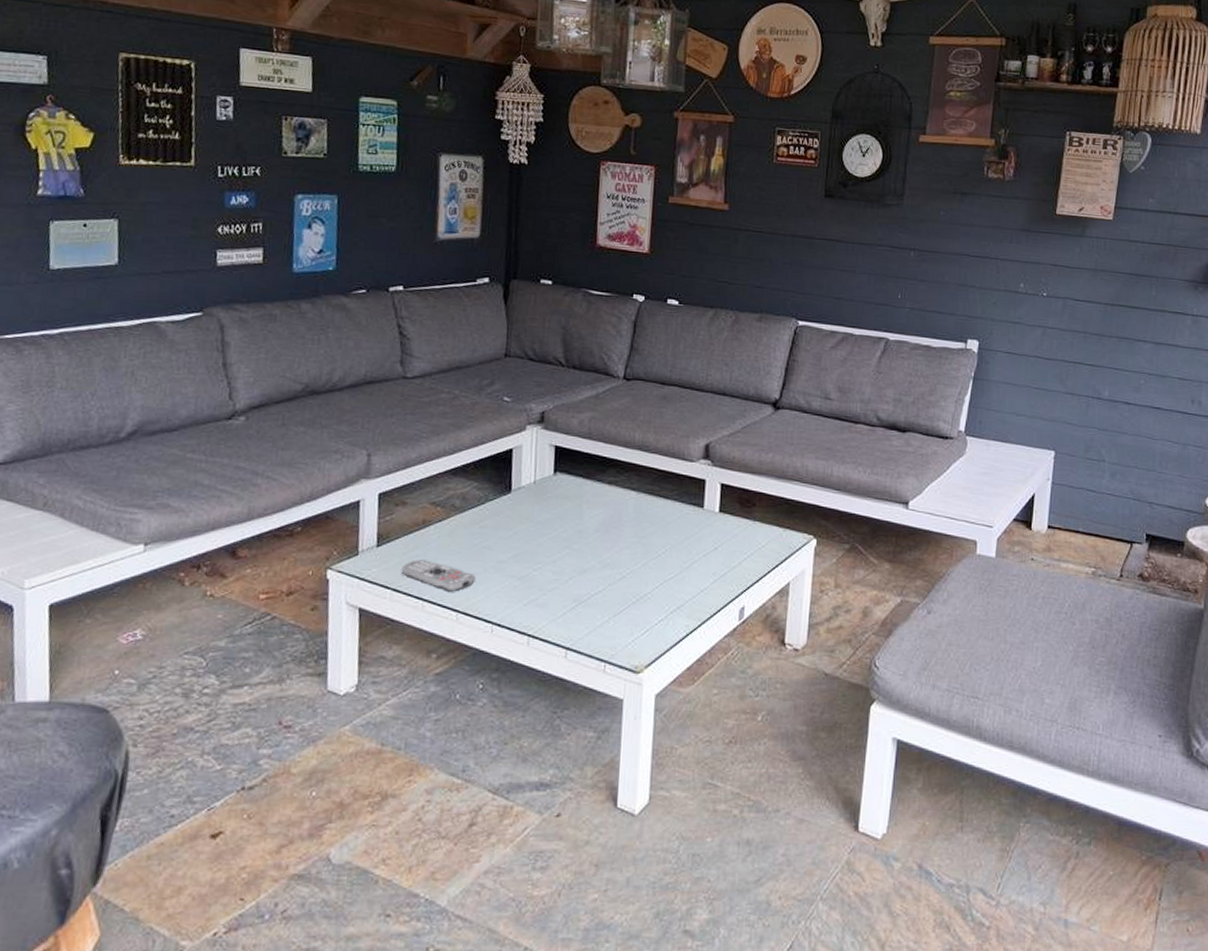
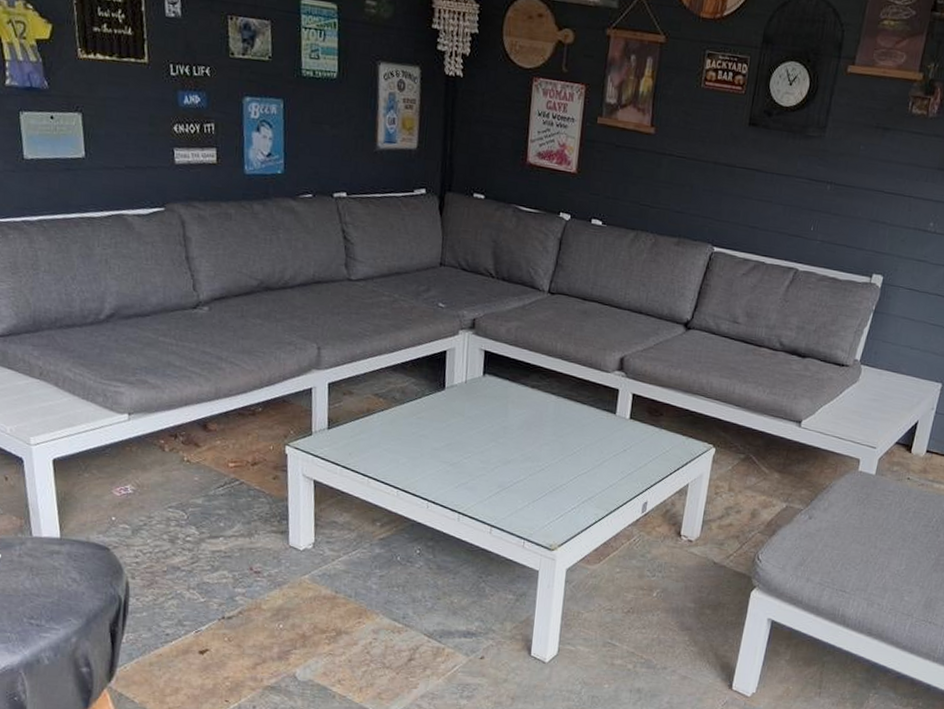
remote control: present [401,560,476,592] -> none [349,442,414,472]

